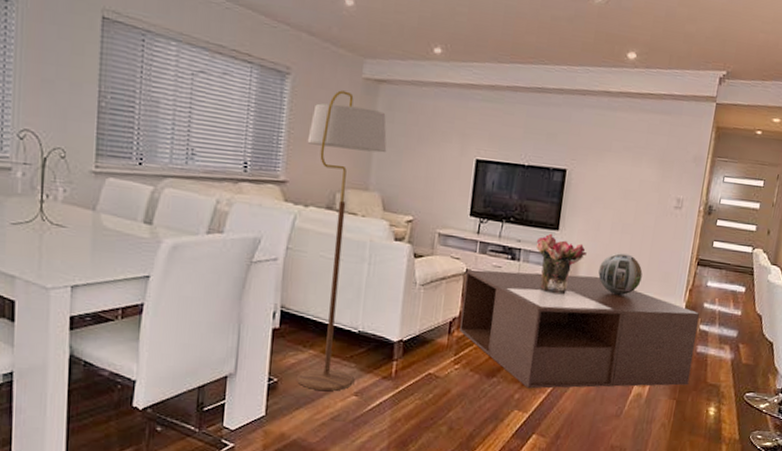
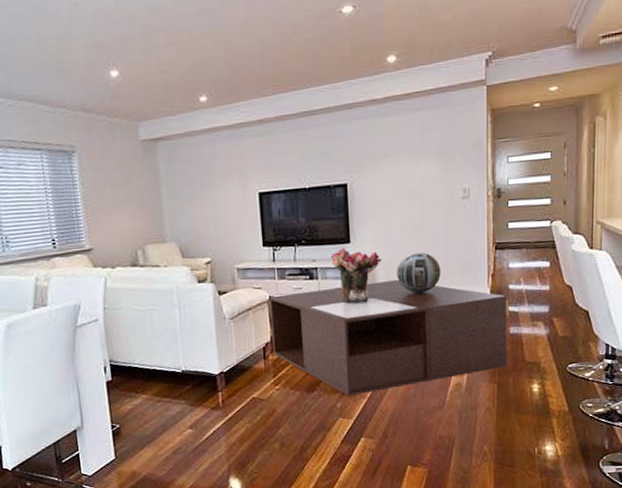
floor lamp: present [296,90,387,392] -> none [102,156,186,430]

